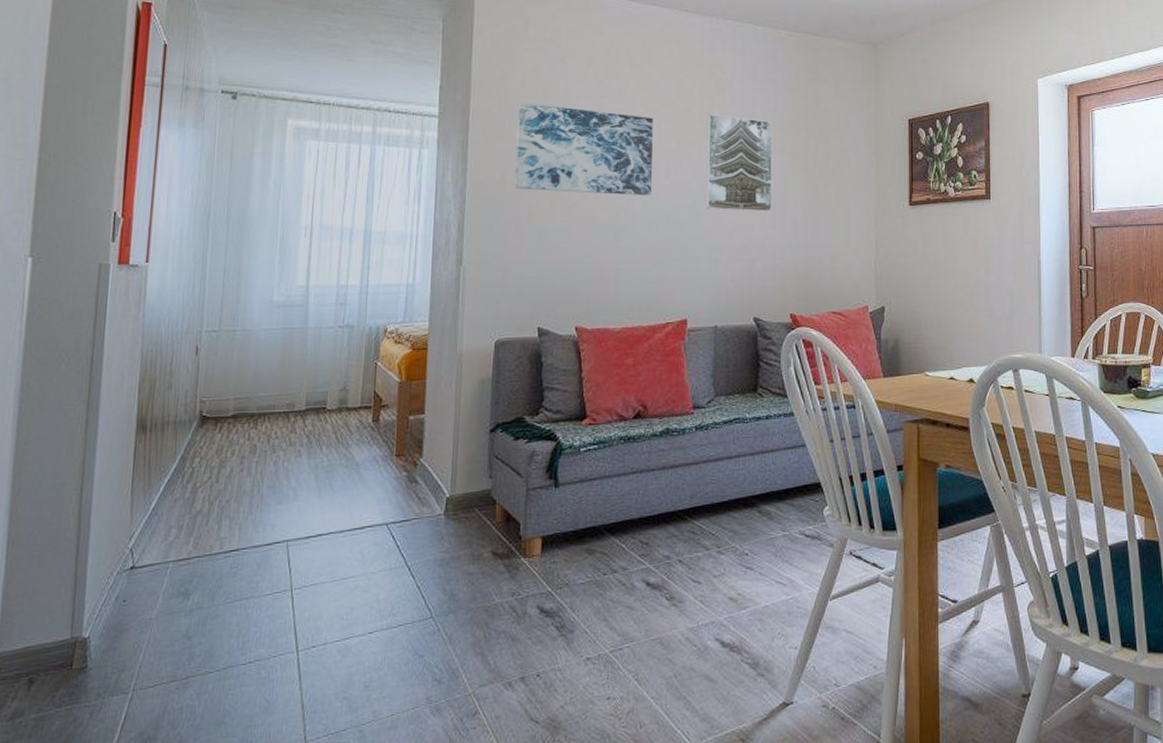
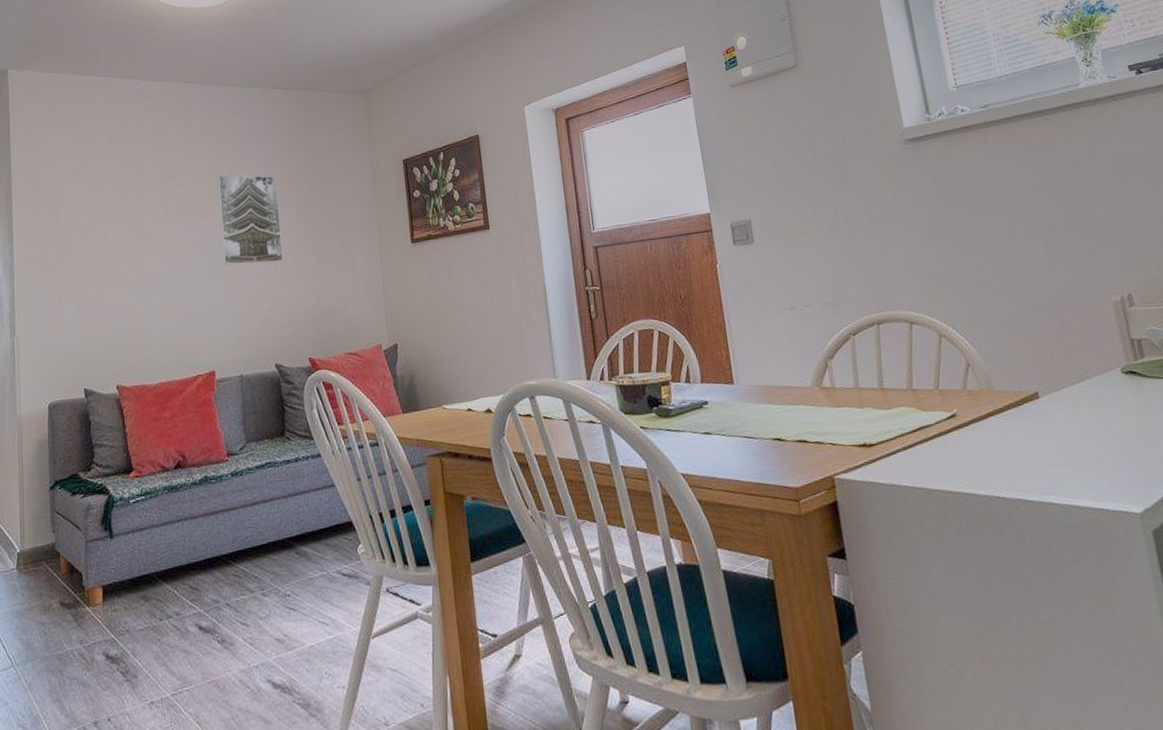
wall art: present [514,102,653,196] -> none [52,183,173,263]

